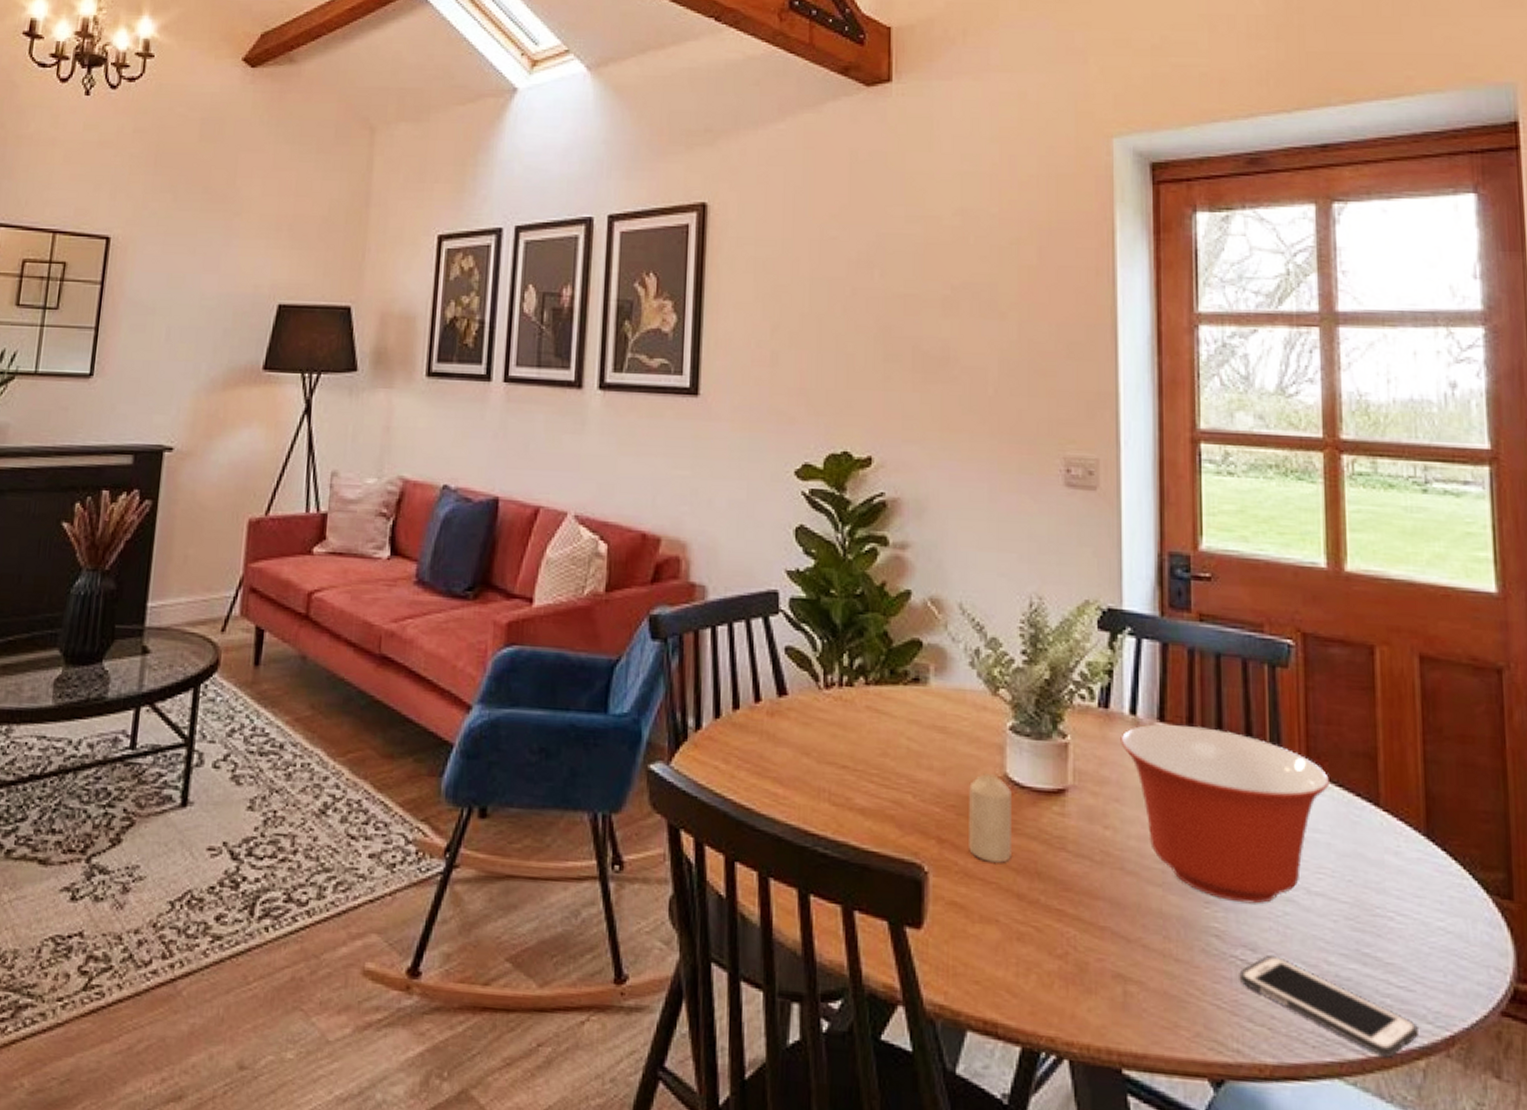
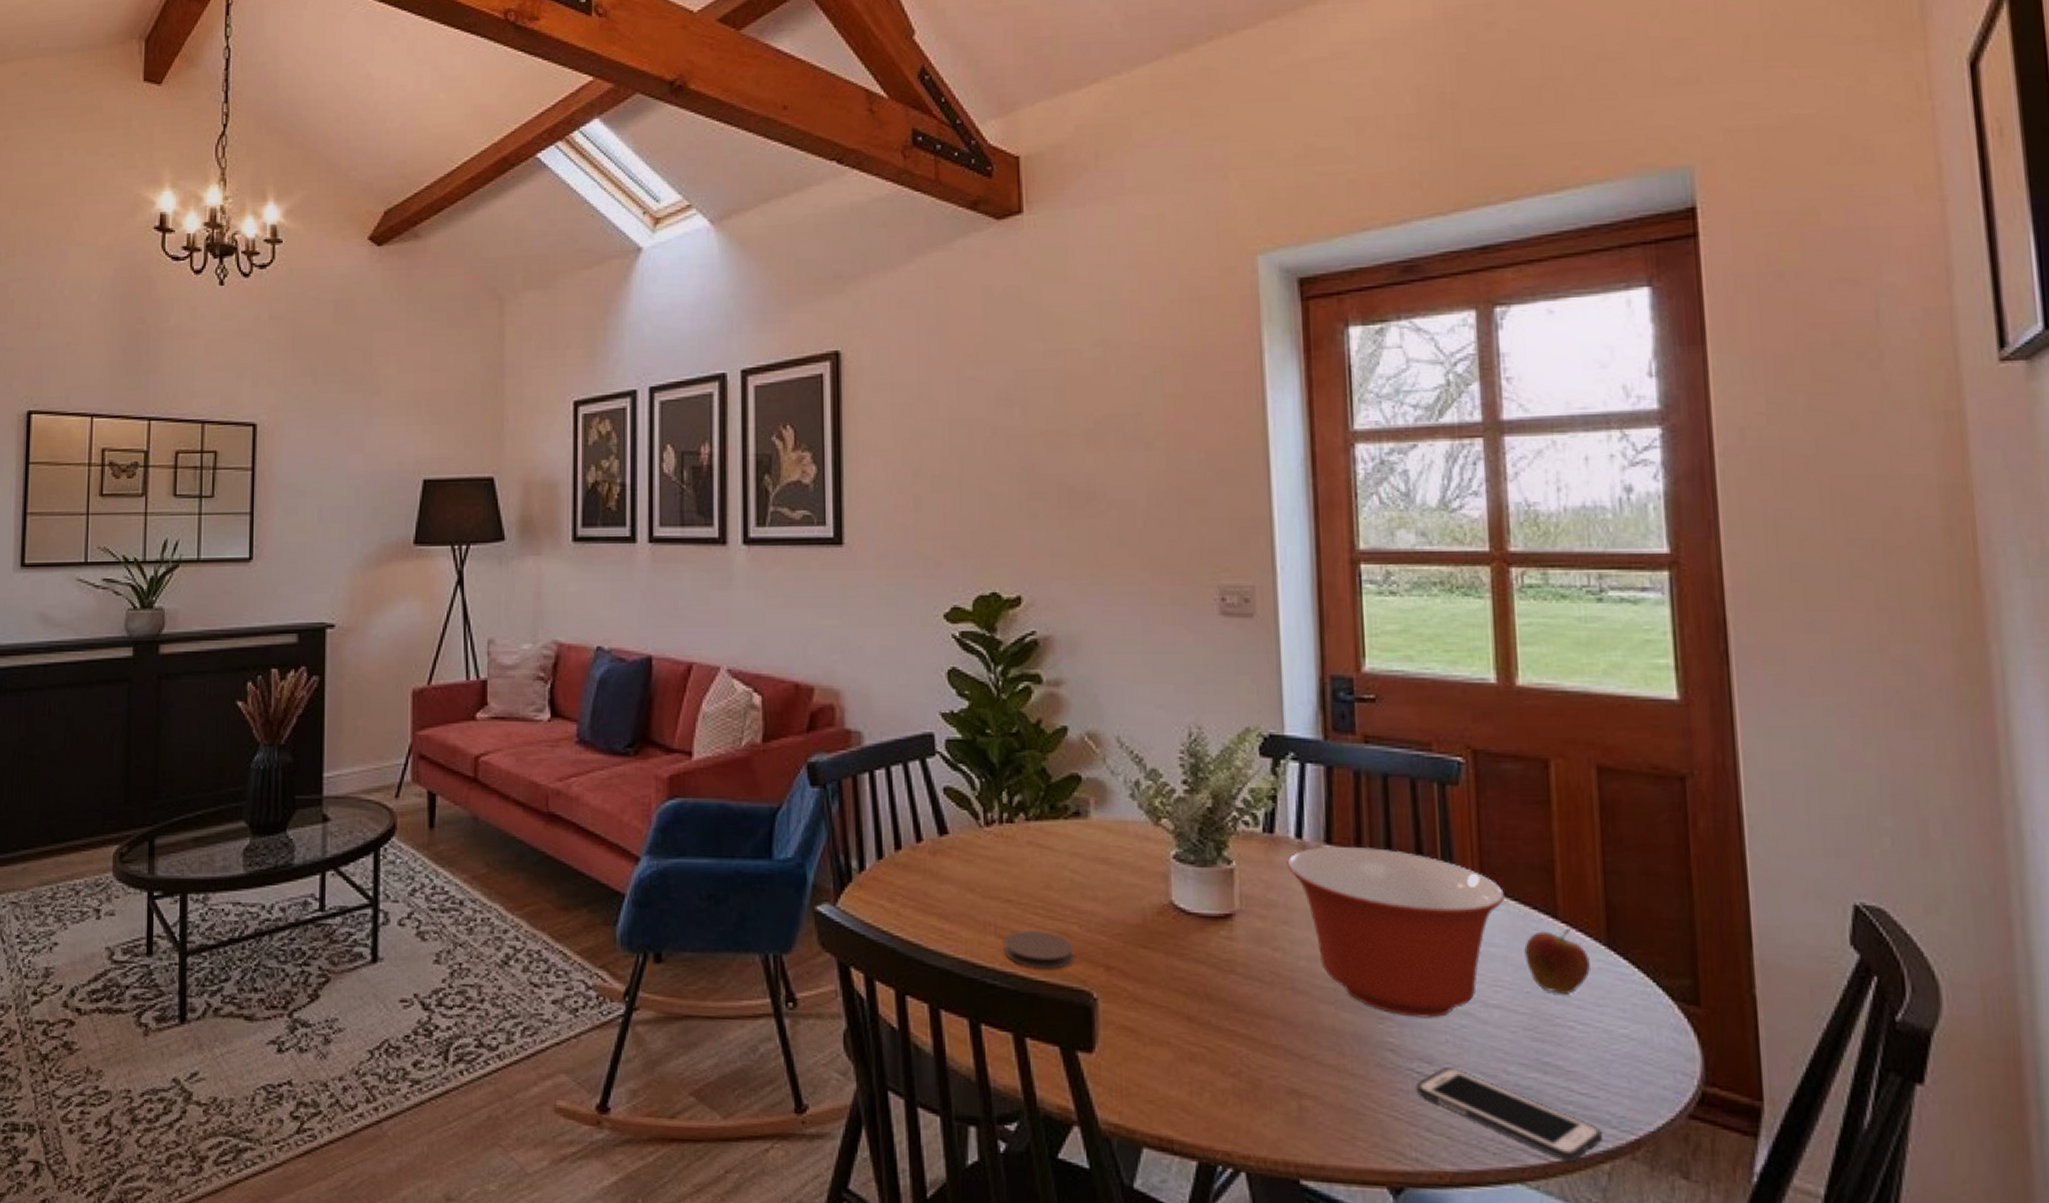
coaster: none [837,798,907,841] -> present [1004,930,1074,970]
candle: present [969,774,1013,863] -> none [1135,902,1182,987]
fruit: none [1347,817,1410,884] -> present [1524,929,1590,994]

